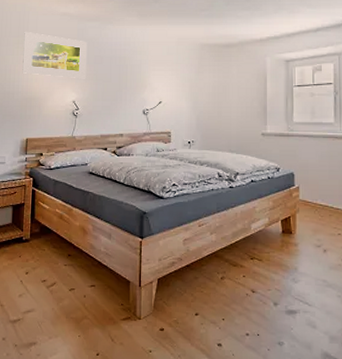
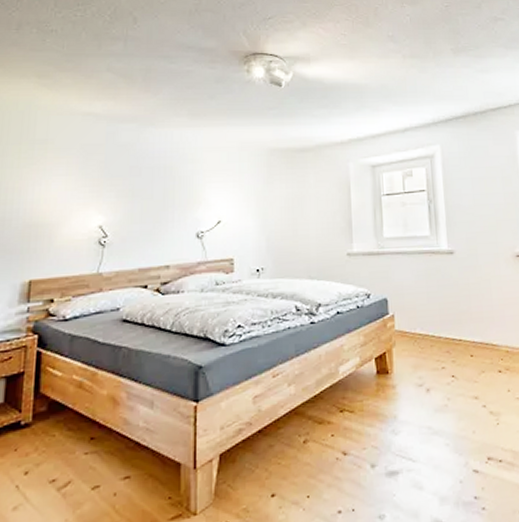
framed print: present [22,31,87,79] -> none [25,136,119,197]

